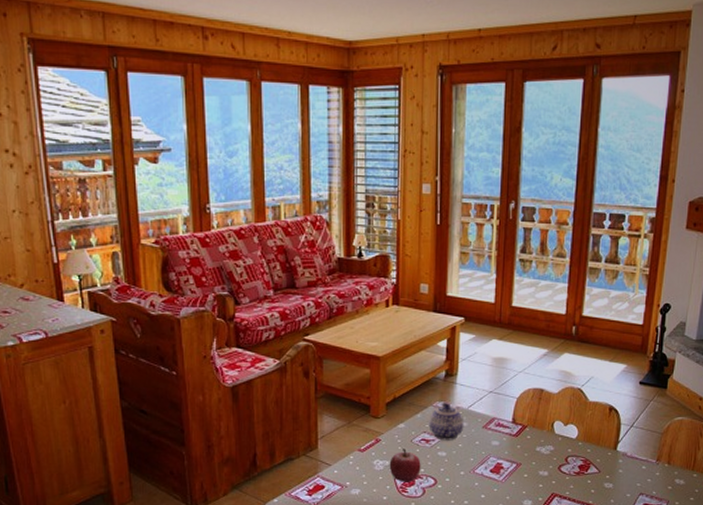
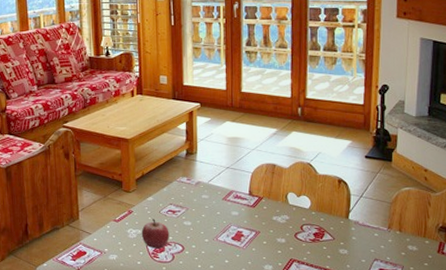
teapot: present [429,401,464,441] -> none [174,177,206,212]

